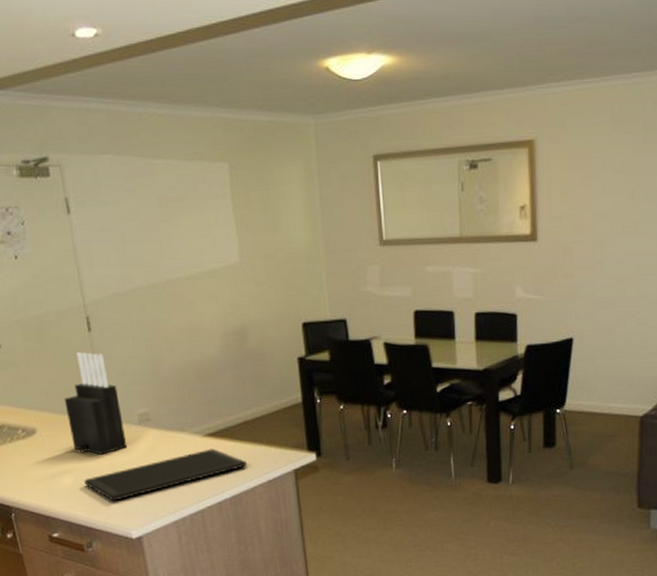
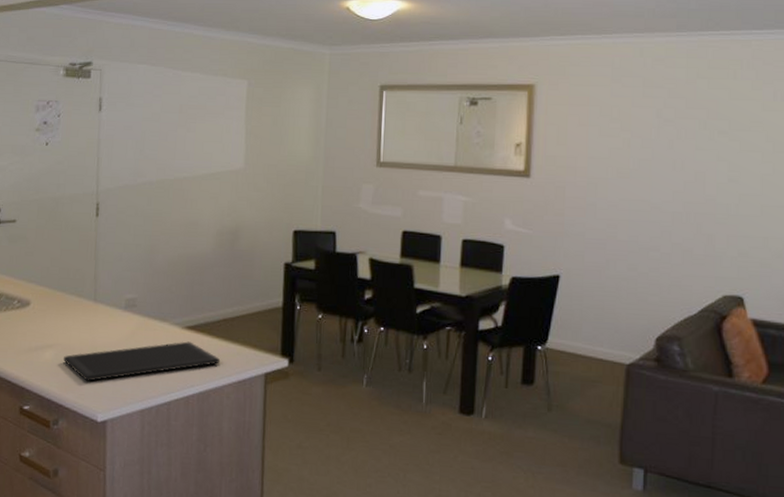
knife block: present [64,352,127,455] -> none [60,235,111,334]

